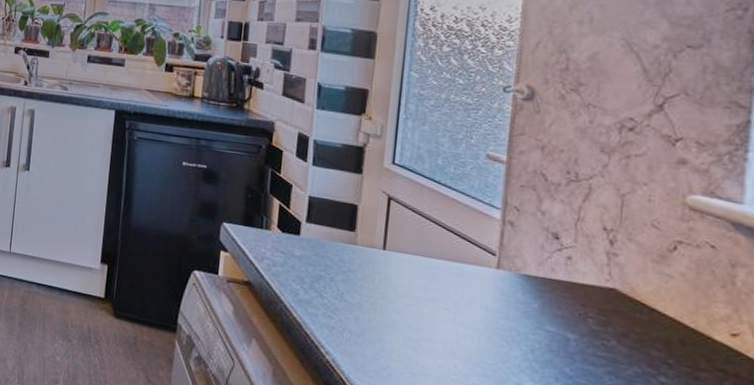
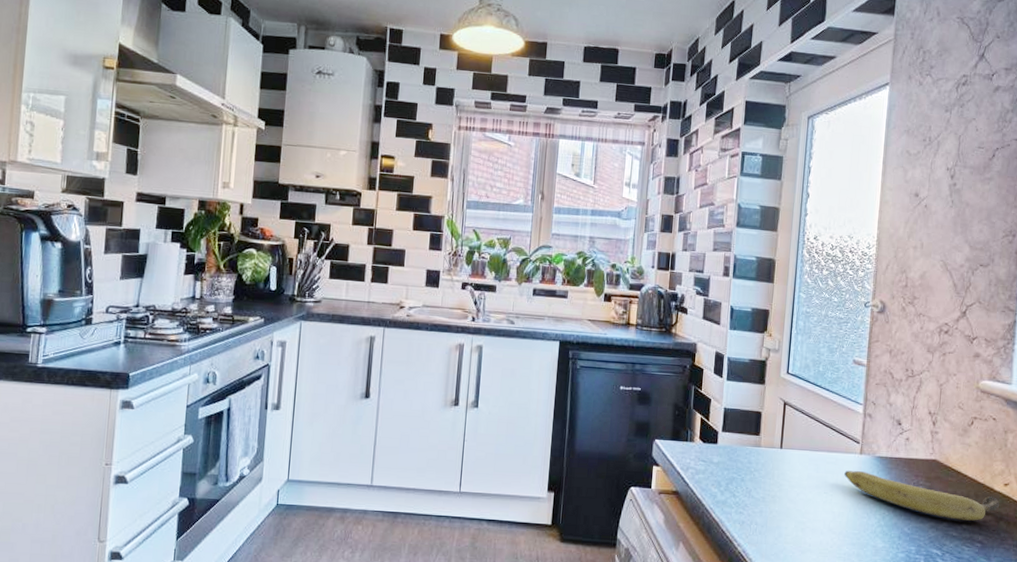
fruit: none [473,286,724,376] -> present [844,470,1000,521]

